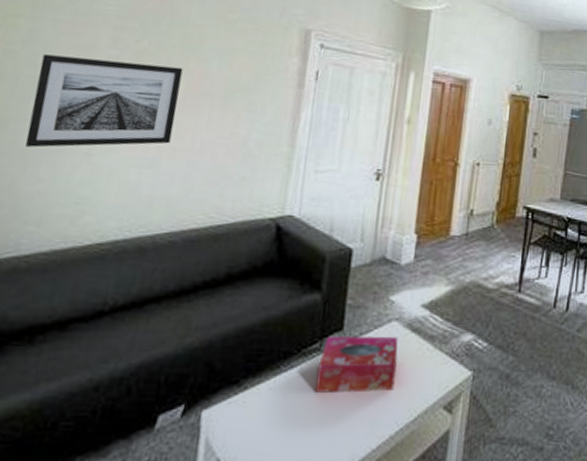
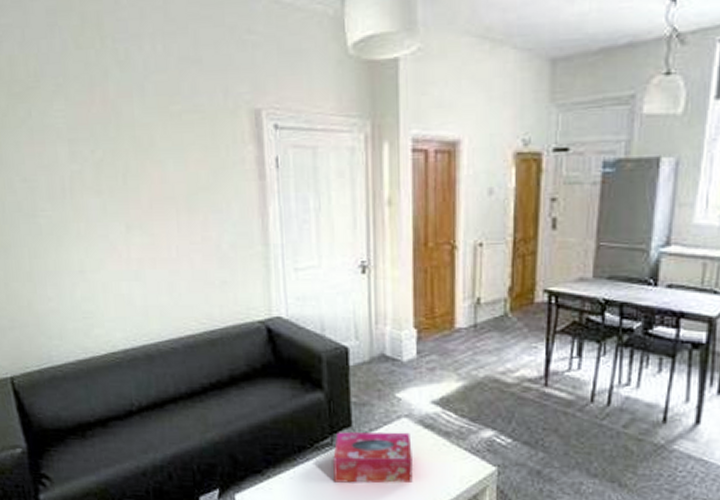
wall art: present [25,54,183,148] -> none [17,174,149,269]

